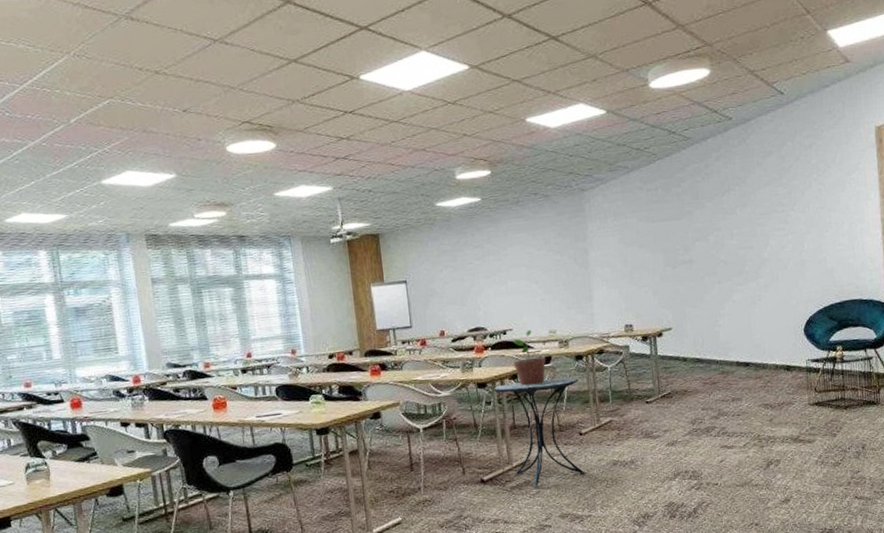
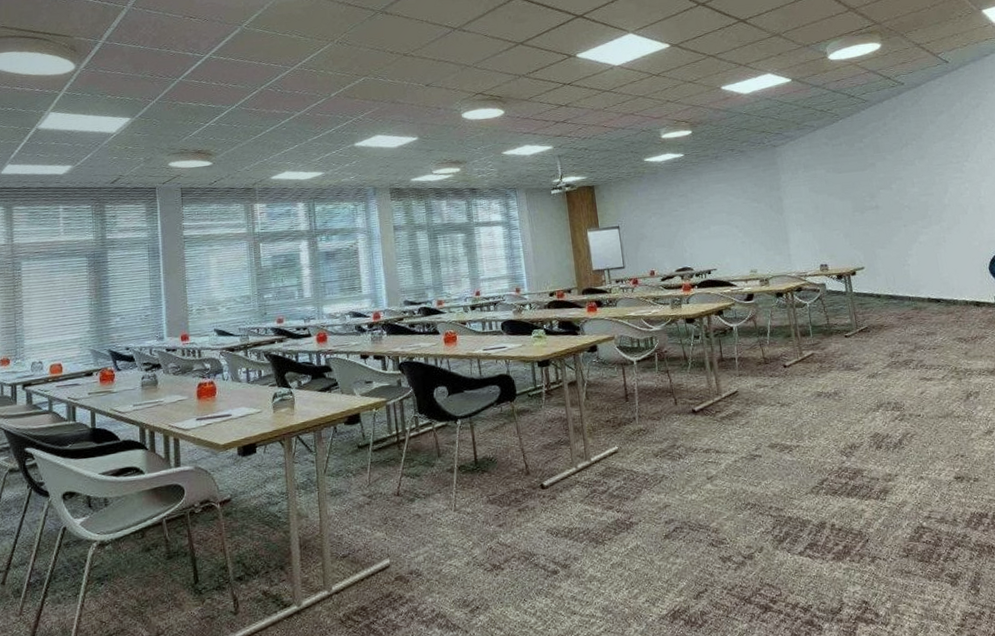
side table: present [493,377,585,487] -> none [701,313,791,418]
potted plant: present [513,329,546,386] -> none [717,269,749,321]

